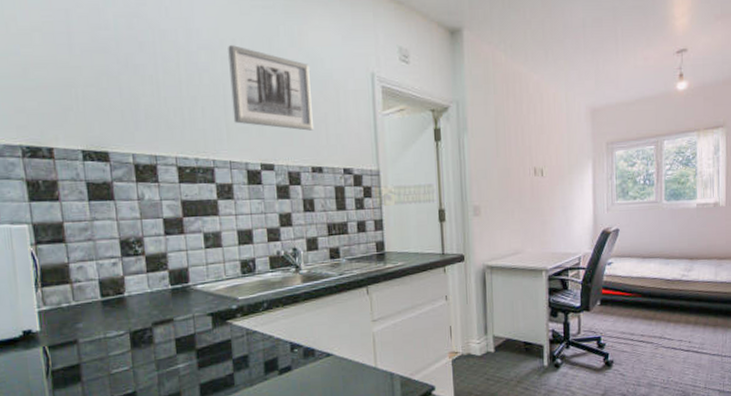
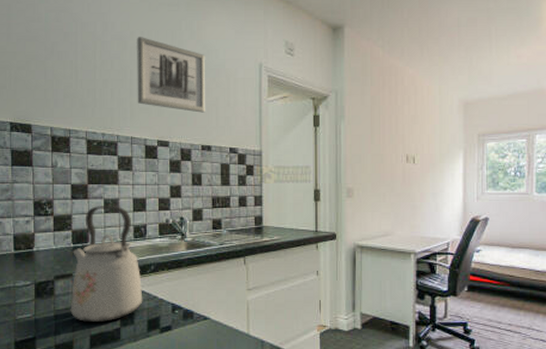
kettle: none [171,239,257,371] -> present [70,205,143,323]

